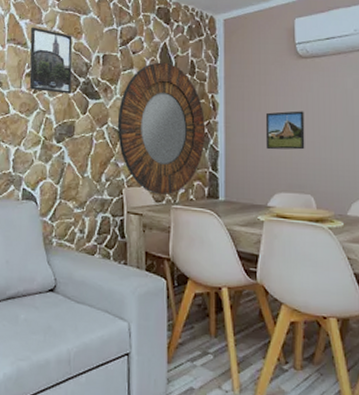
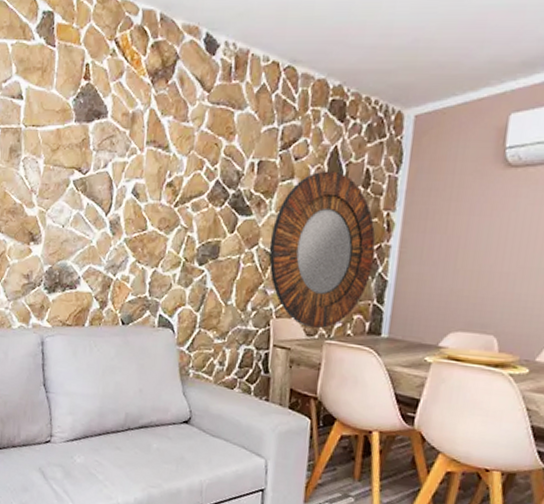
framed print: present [29,27,73,94] -> none [170,125,223,208]
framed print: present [265,111,305,150] -> none [446,234,503,283]

